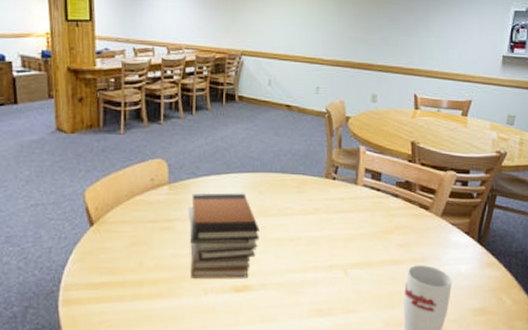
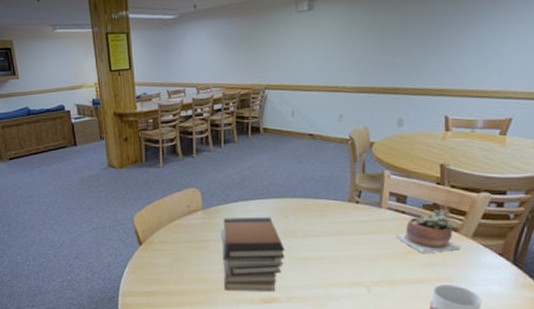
succulent plant: none [372,187,433,233] -> present [396,209,462,254]

